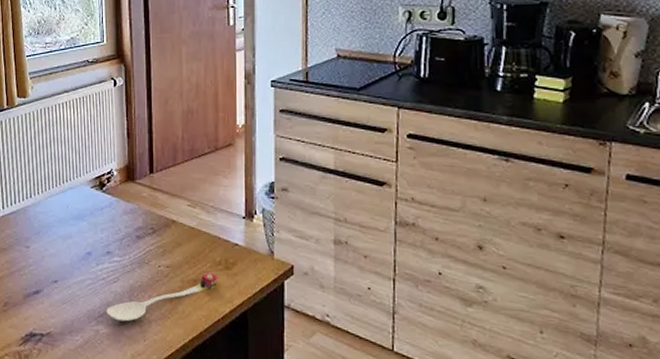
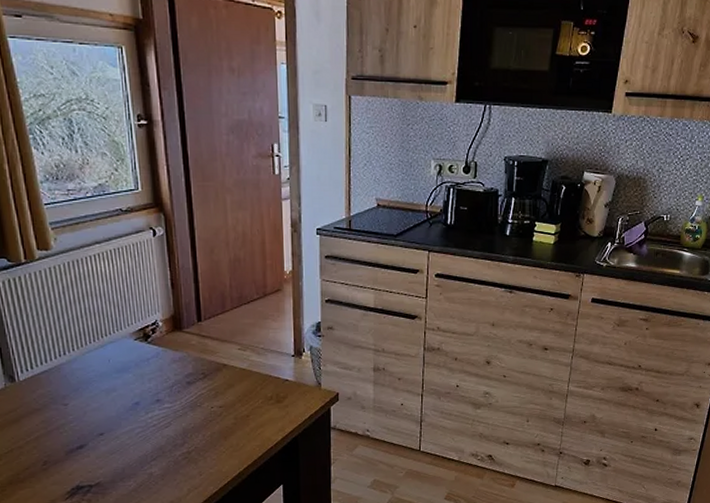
spoon: present [107,272,218,322] -> none [159,407,270,462]

